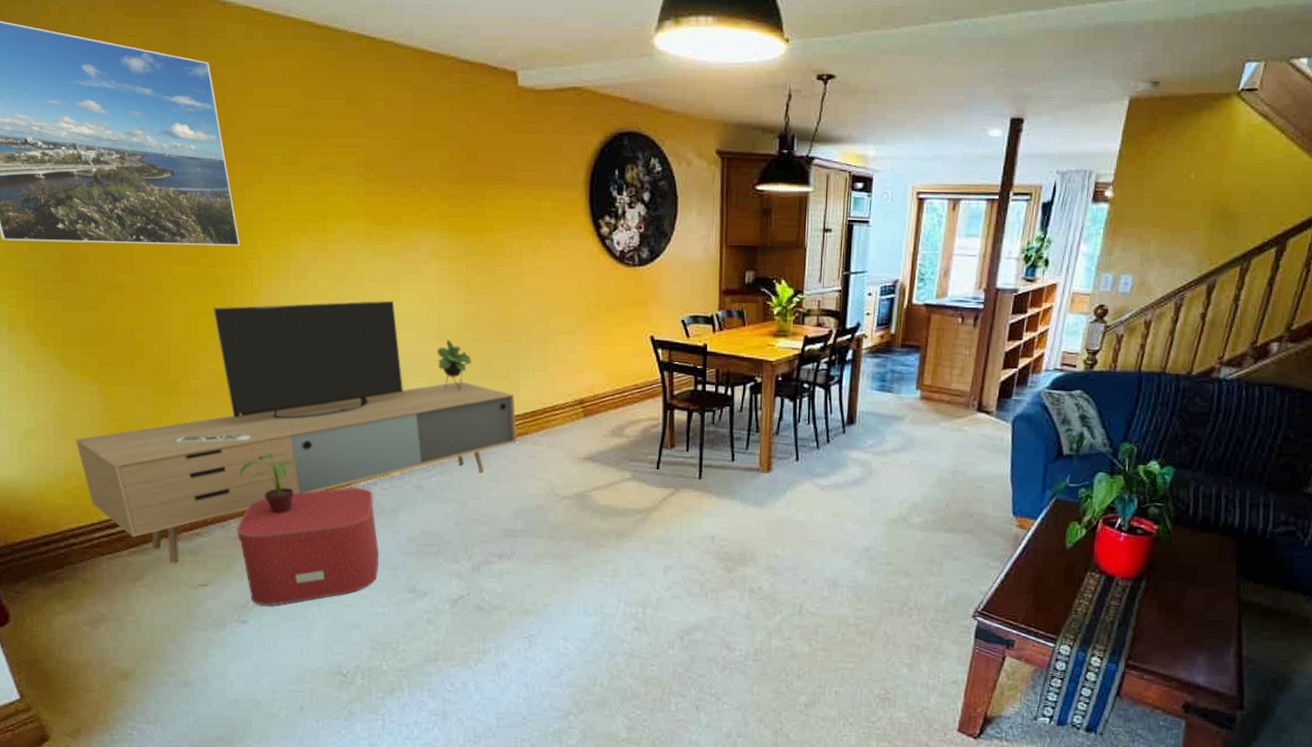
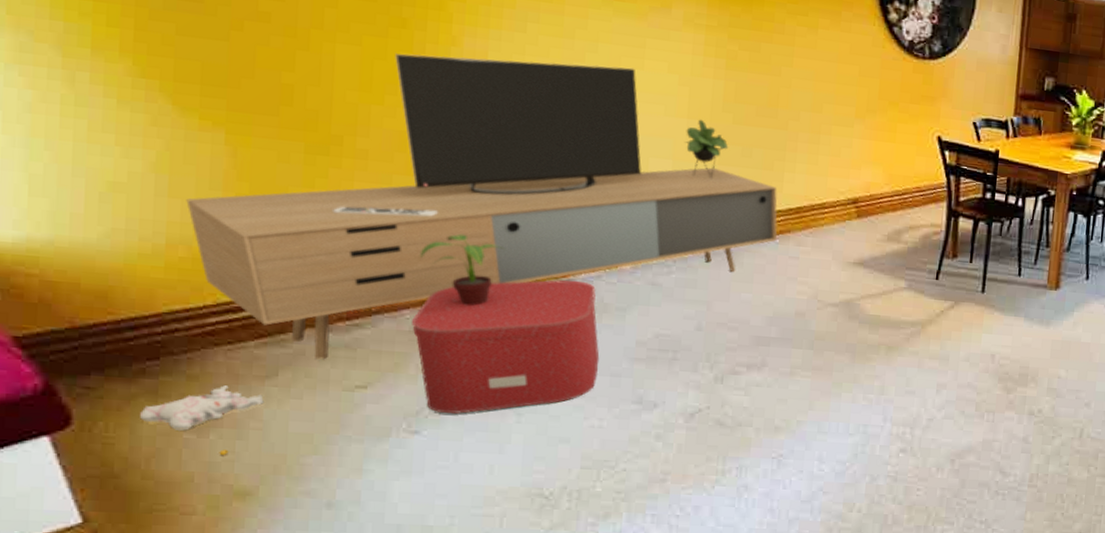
plush toy: none [53,587,136,643] -> present [140,385,264,455]

